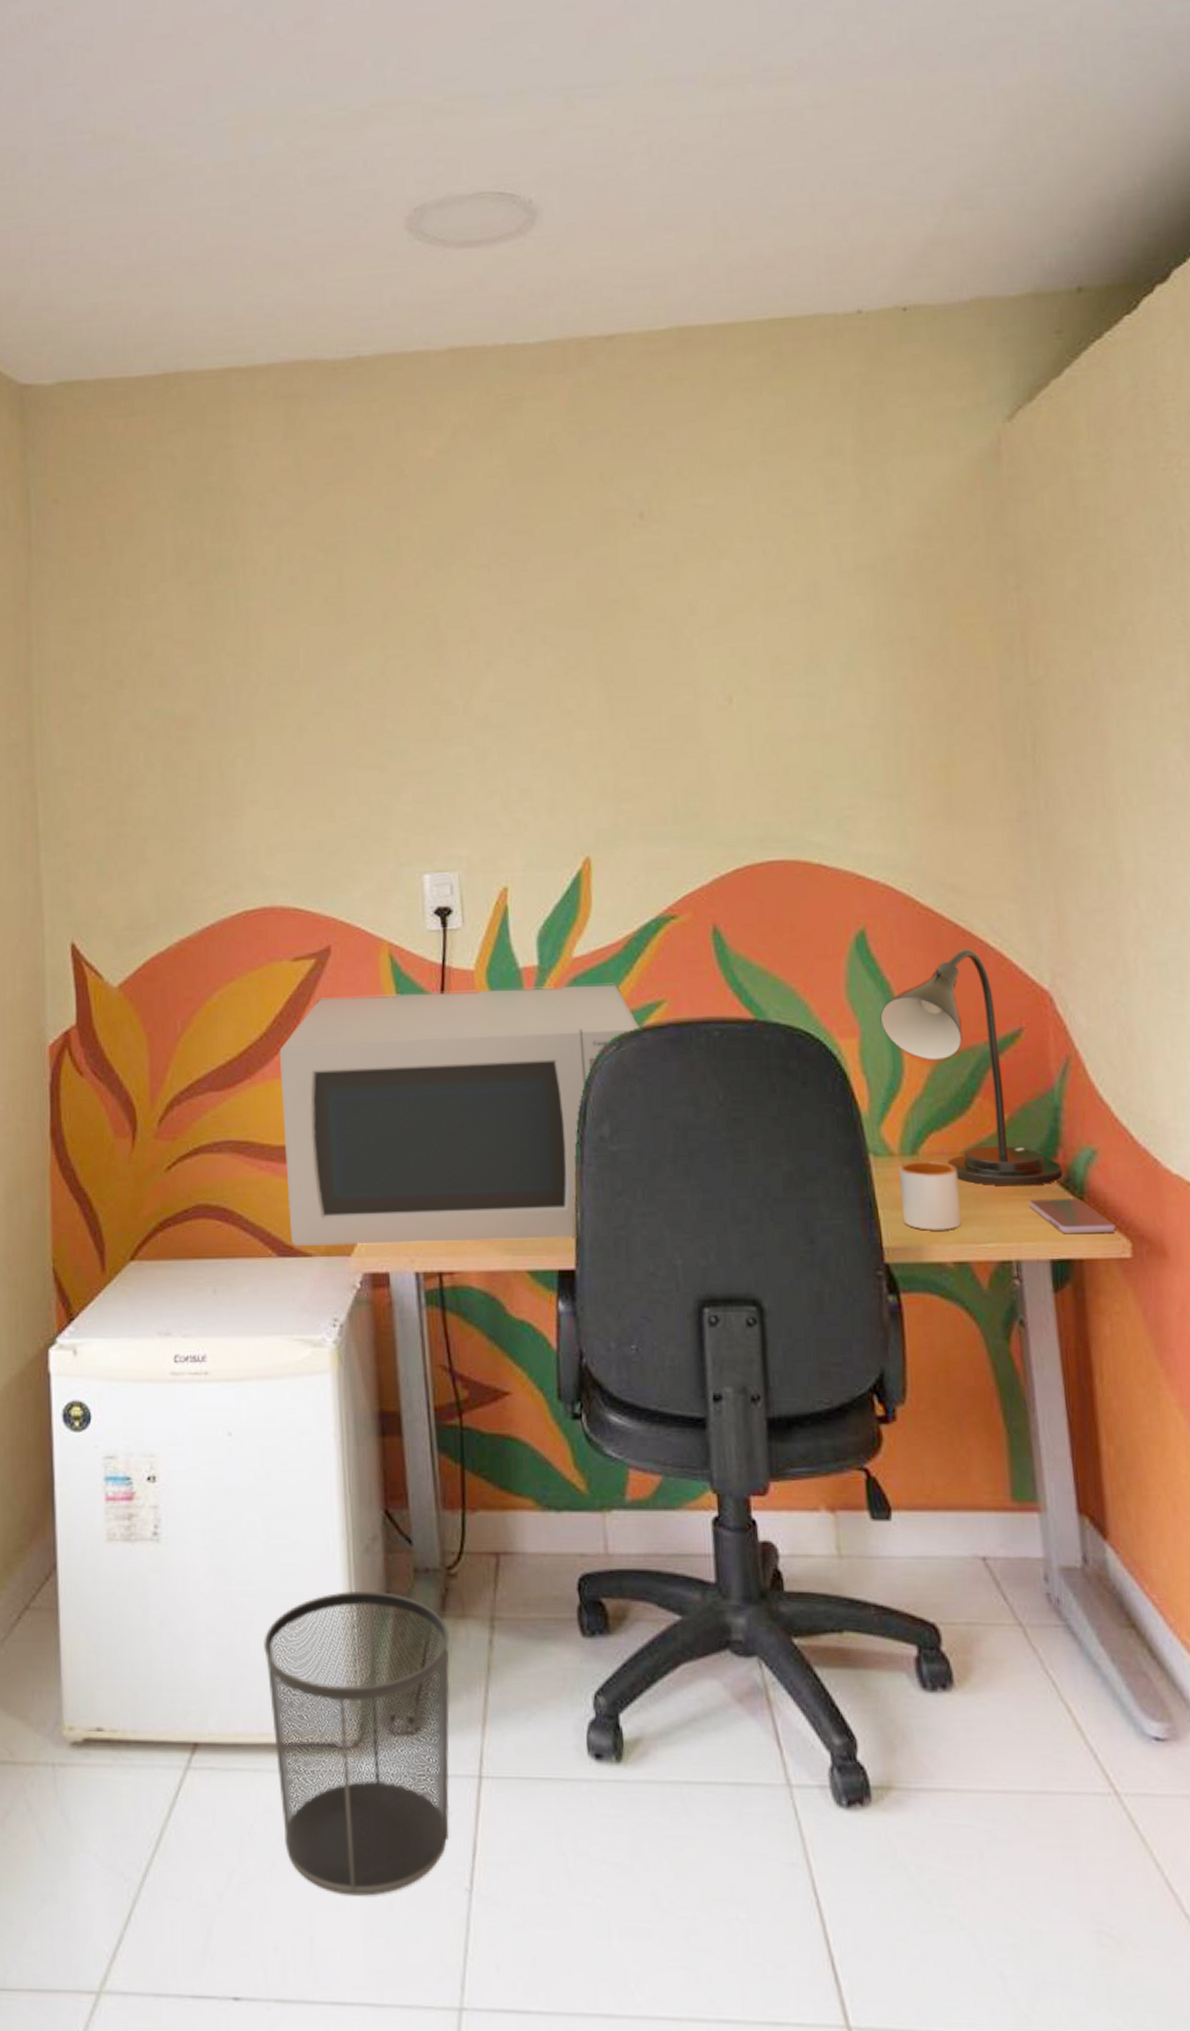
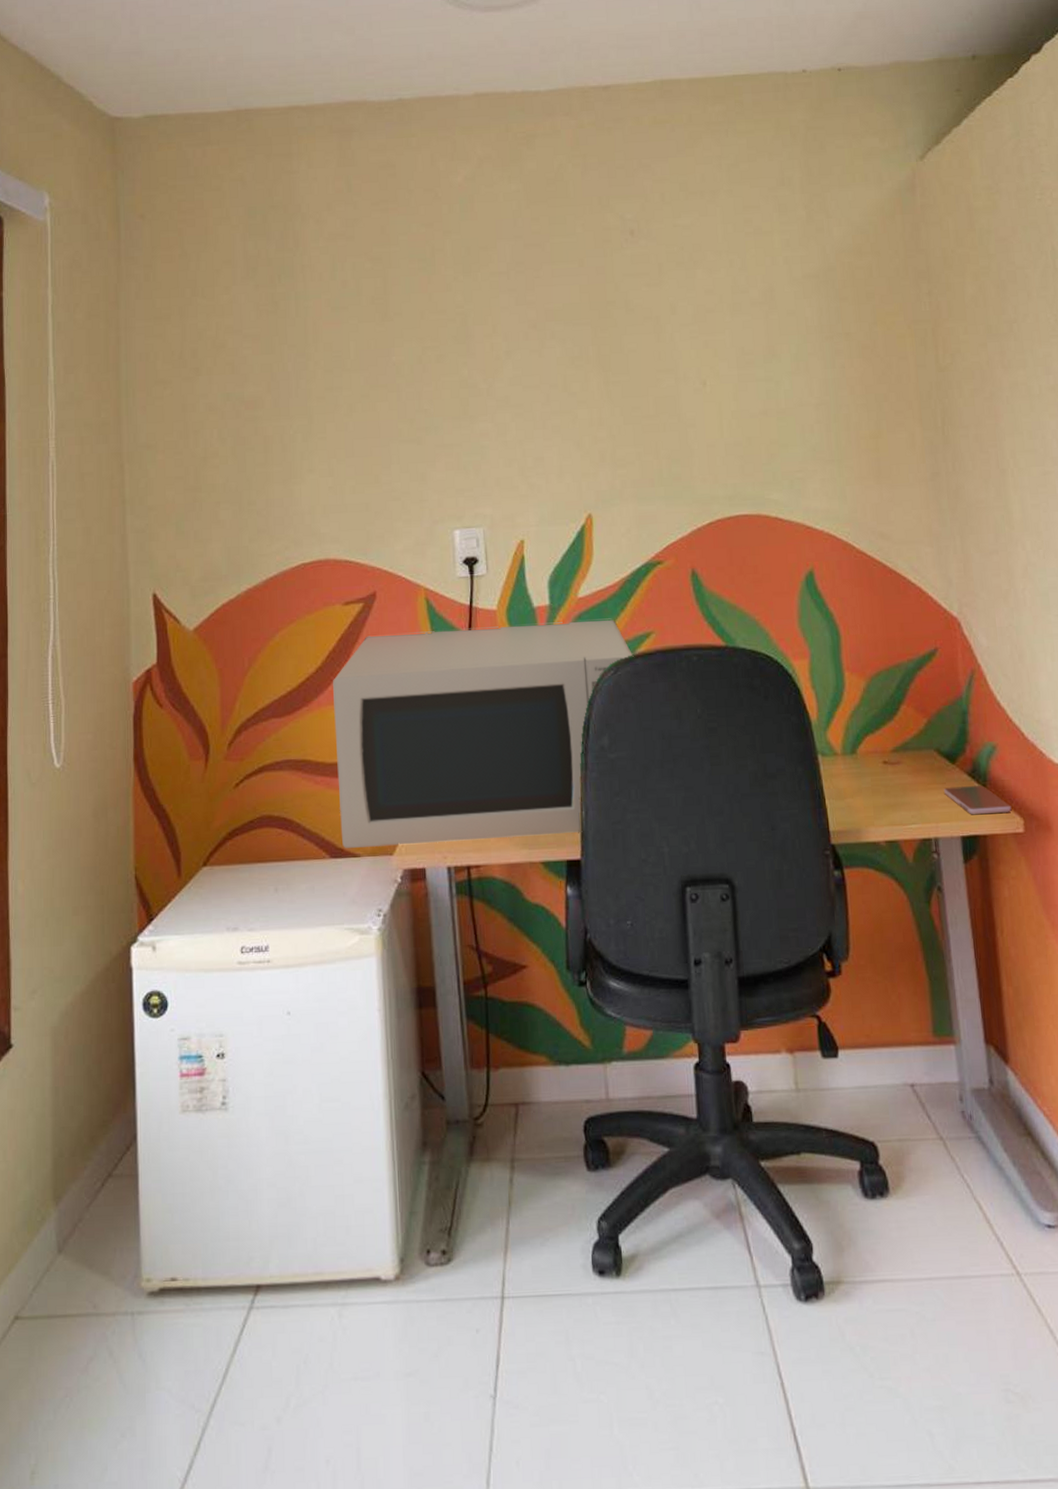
waste bin: present [264,1592,450,1896] -> none [318,1142,477,1409]
desk lamp: present [880,948,1063,1187] -> none [825,584,970,778]
mug: present [898,1160,962,1231] -> none [841,758,892,816]

